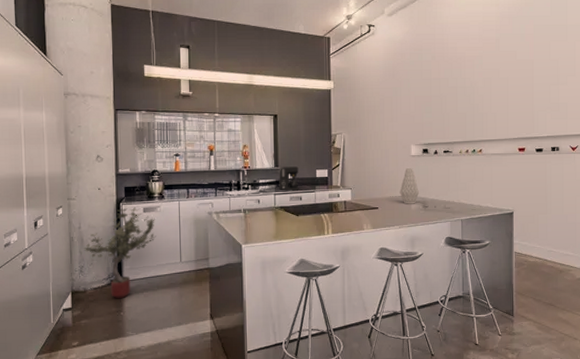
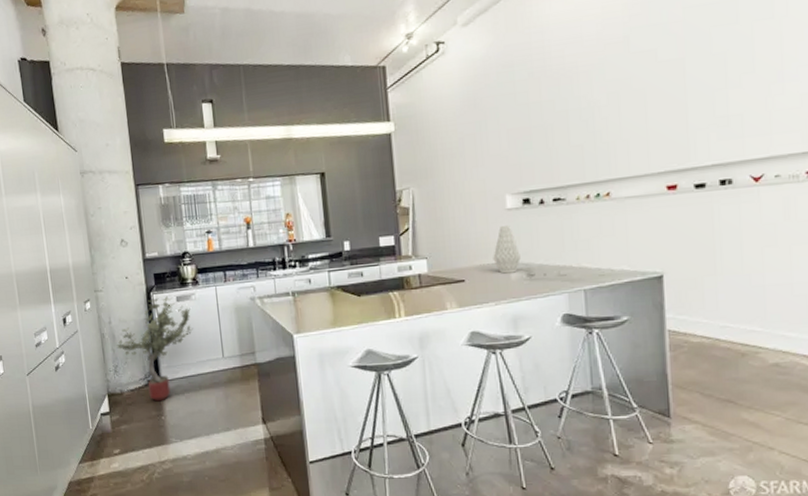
coffee maker: present [279,166,301,191] -> none [332,235,361,267]

